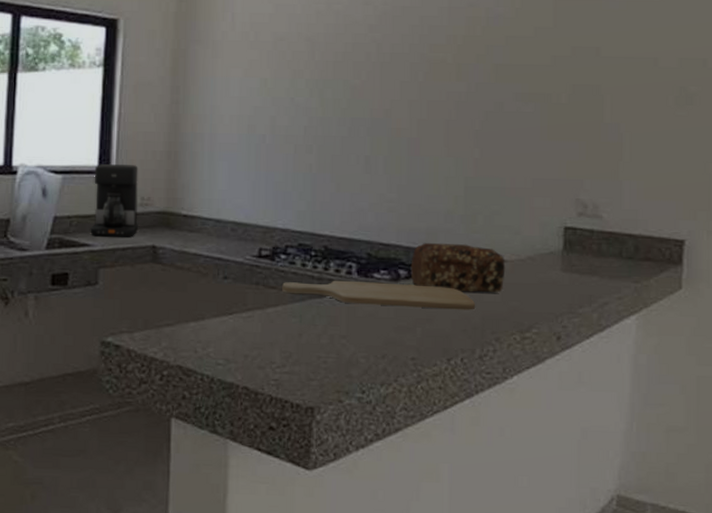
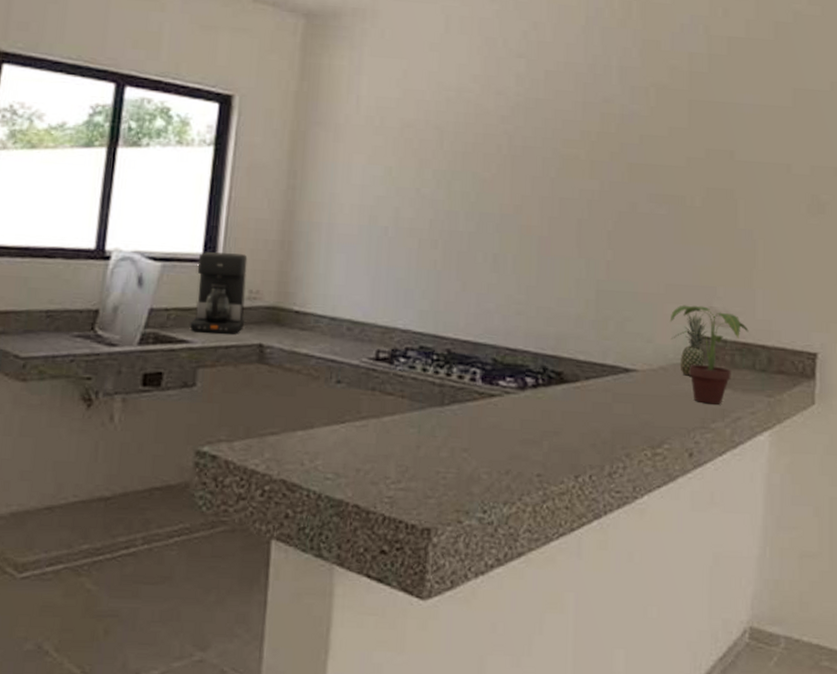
chopping board: present [282,280,476,310] -> none [400,387,606,423]
bread loaf: present [410,242,506,293] -> none [538,348,637,405]
potted plant: none [537,198,616,291] -> present [669,305,749,405]
fruit: none [547,204,575,265] -> present [680,312,708,376]

